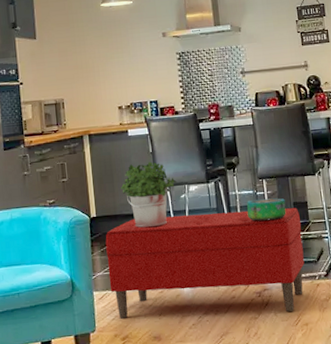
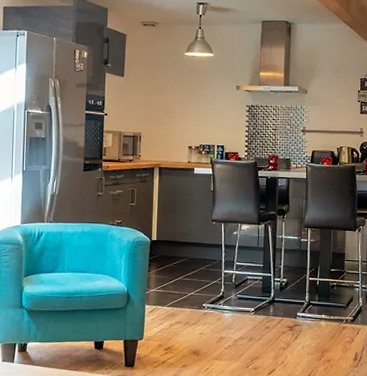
bench: present [105,208,305,319] -> none [160,247,337,347]
potted plant: present [120,161,177,228] -> none [181,198,232,257]
decorative bowl: present [247,198,286,221] -> none [290,245,325,265]

